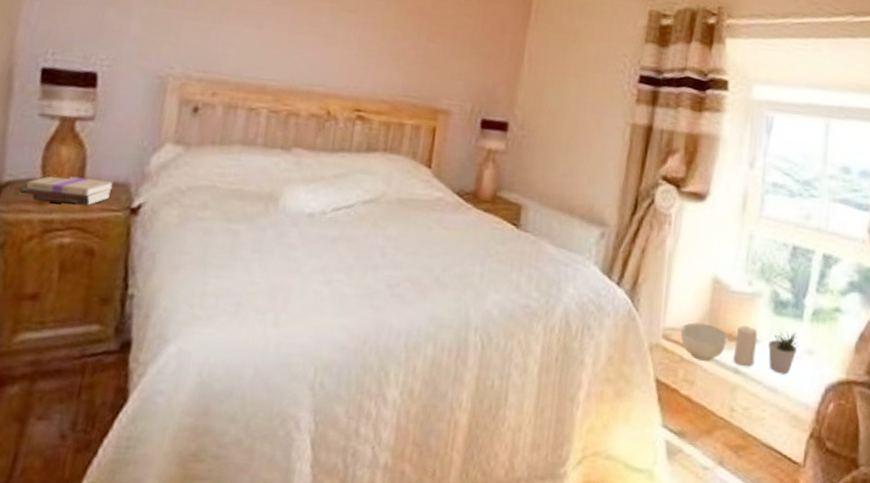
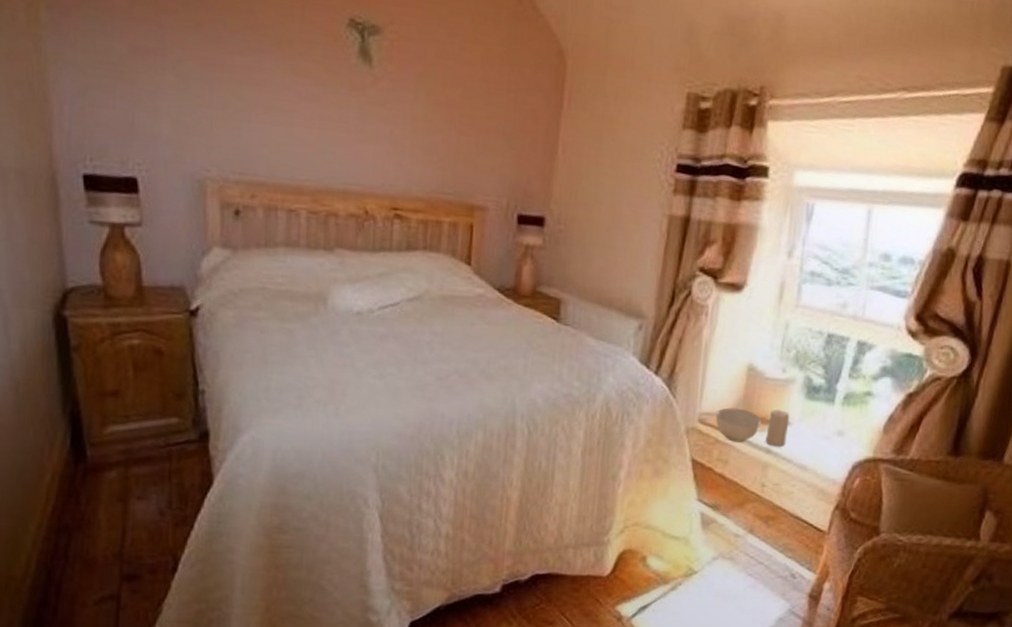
books: present [19,174,114,206] -> none [84,280,170,309]
potted plant: present [768,331,798,375] -> none [799,414,828,454]

